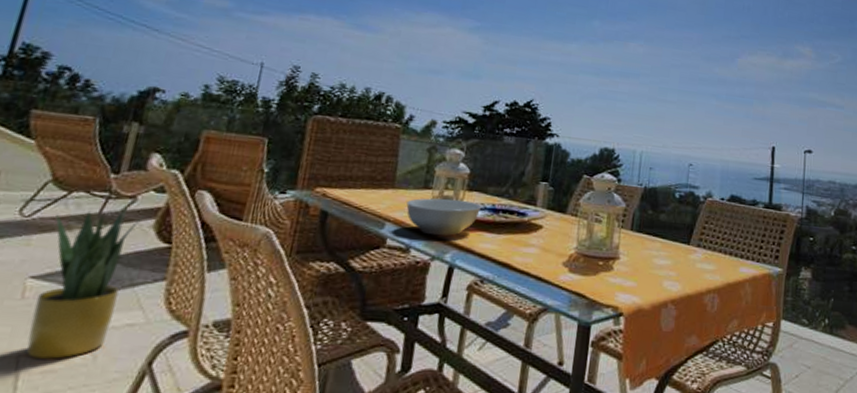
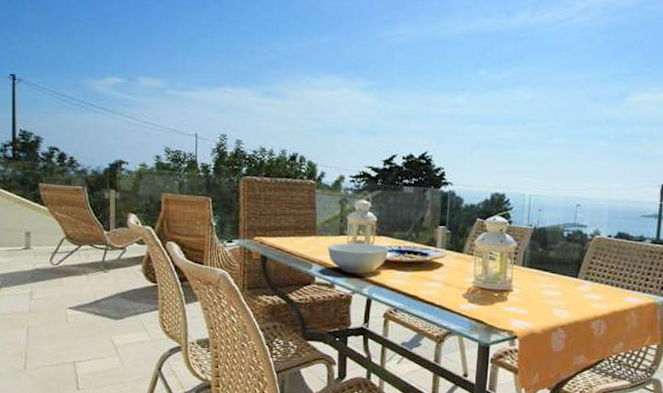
planter: present [26,209,144,359] -> none [74,258,133,365]

